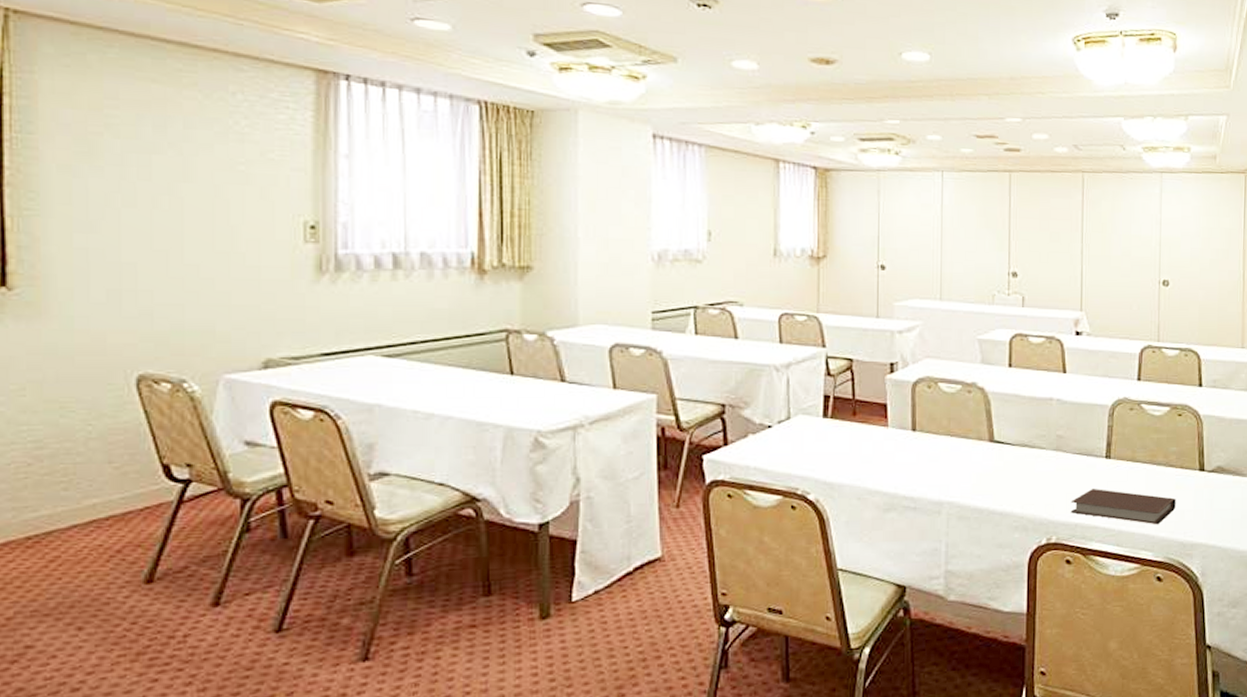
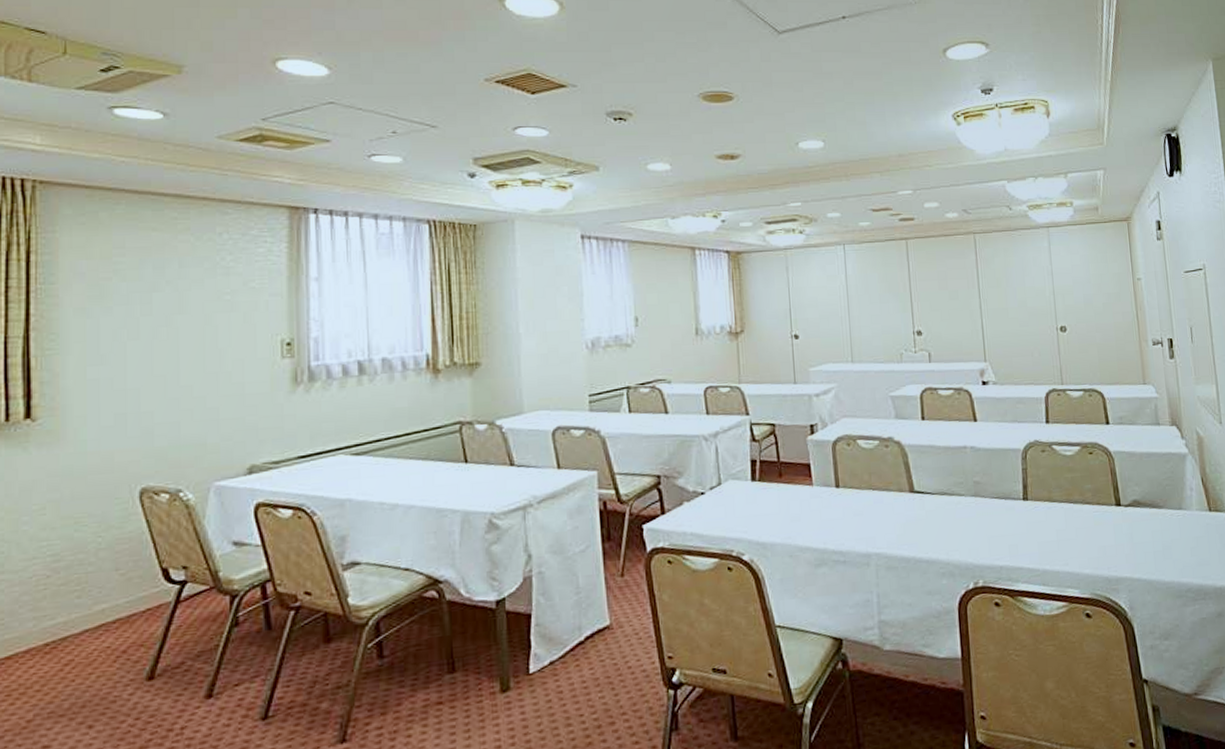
notebook: present [1070,489,1176,525] -> none [993,530,1097,562]

